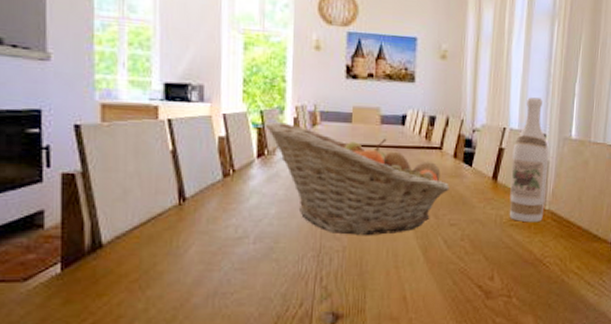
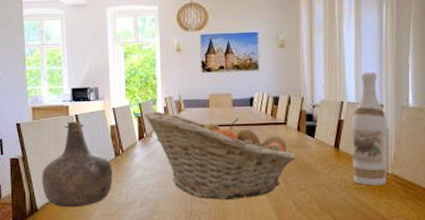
bottle: none [111,127,218,243] -> present [42,120,113,208]

